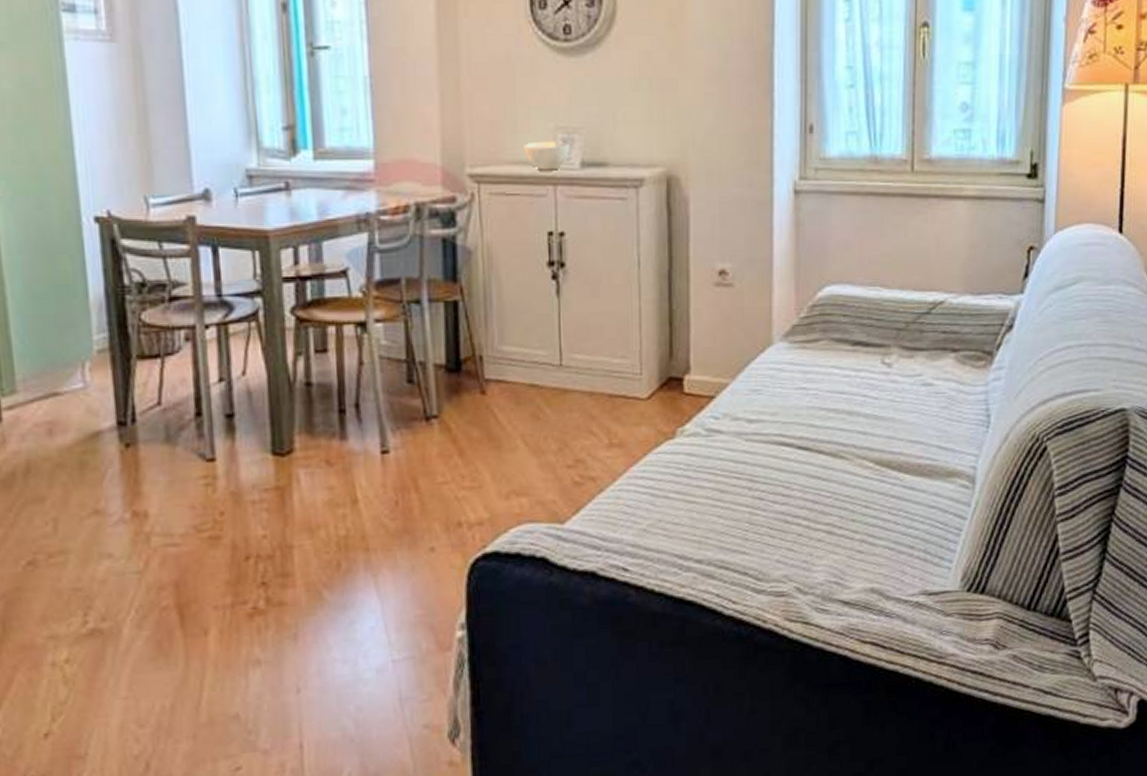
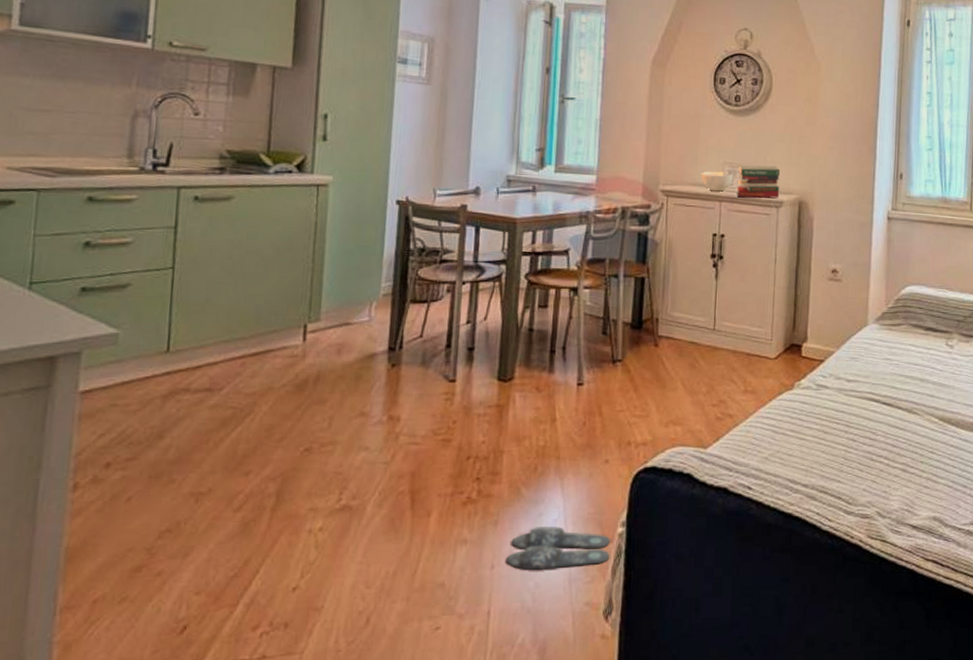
slippers: none [314,634,450,692] -> present [506,525,610,570]
books: none [576,127,638,177] -> present [736,165,780,199]

